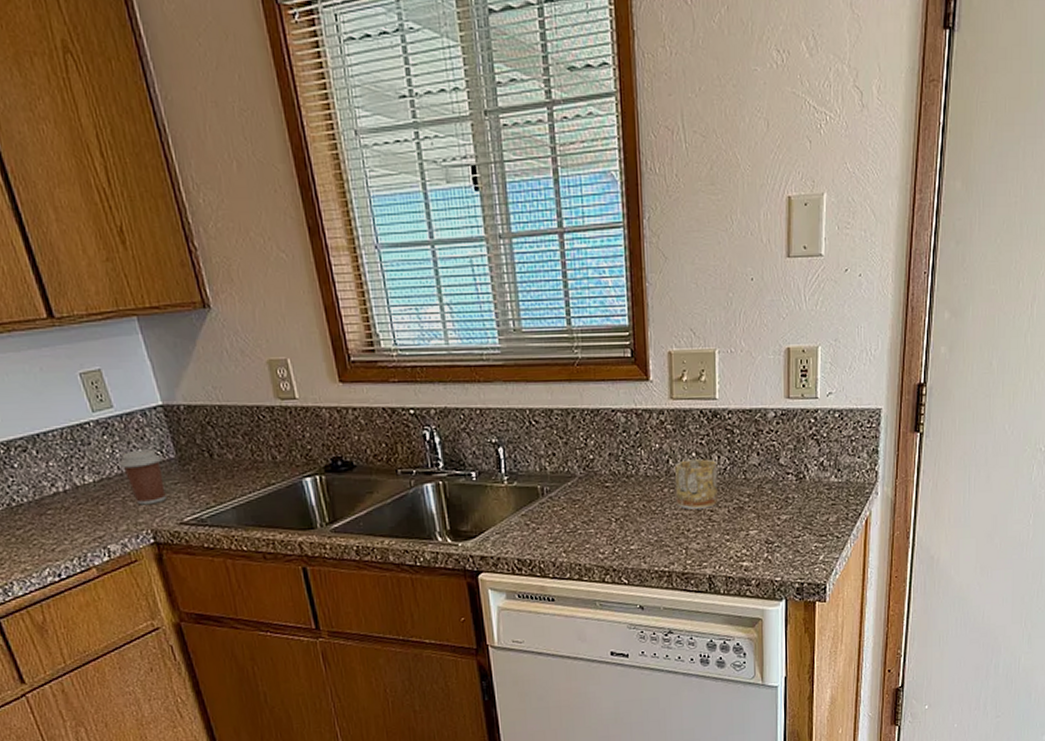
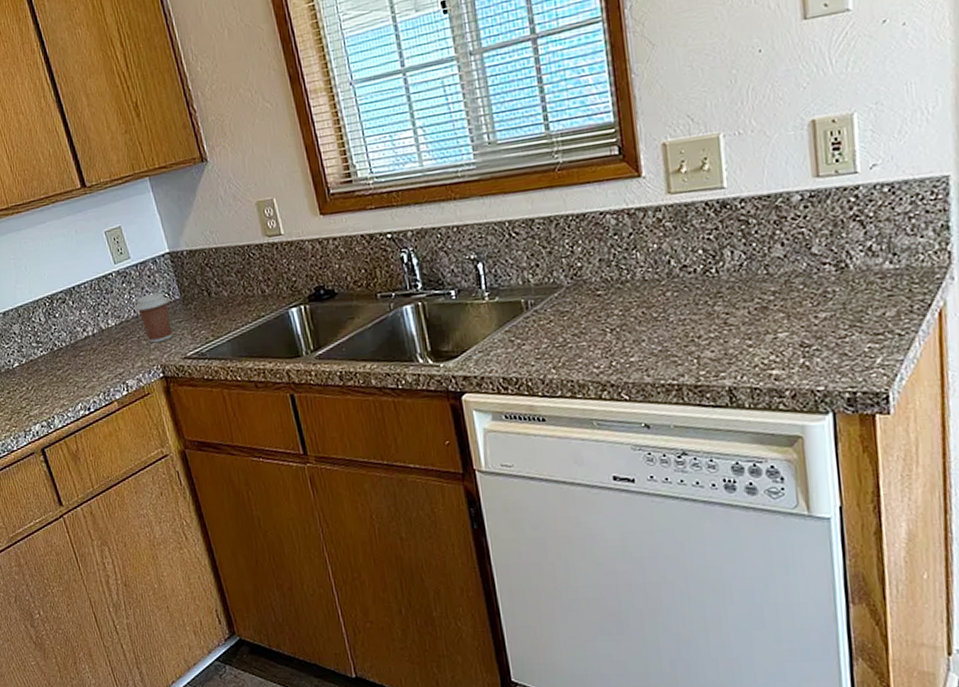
mug: present [675,459,718,509] -> none [678,255,734,314]

